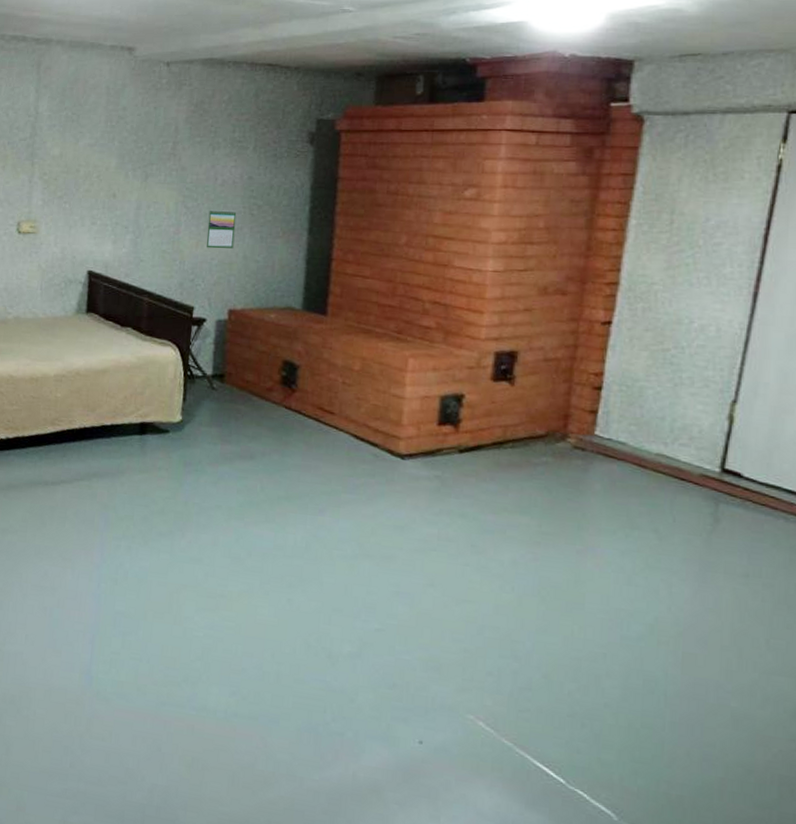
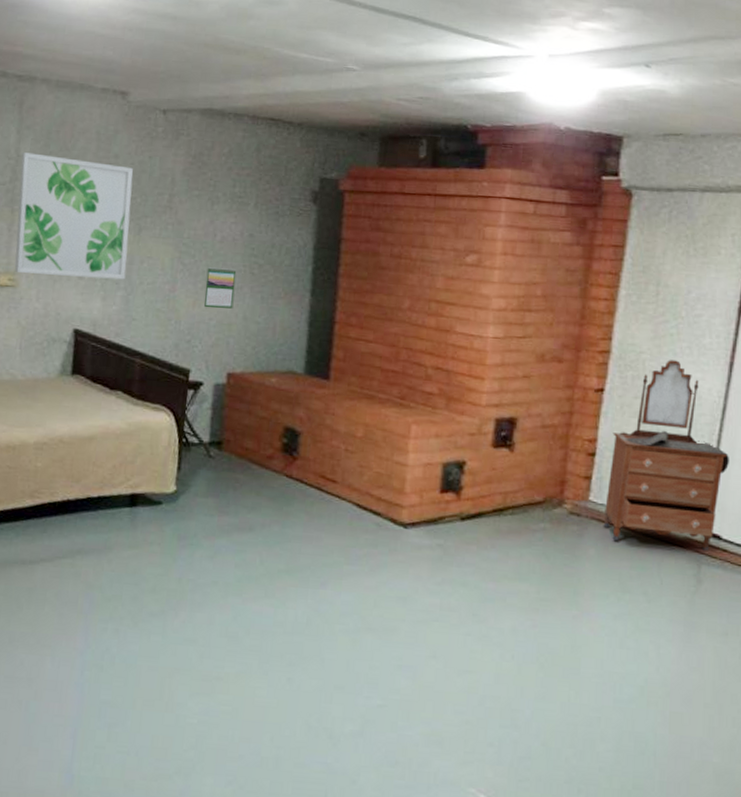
wall art: none [35,110,140,224] -> present [15,152,134,280]
dresser: none [610,291,752,489] -> present [603,360,729,551]

